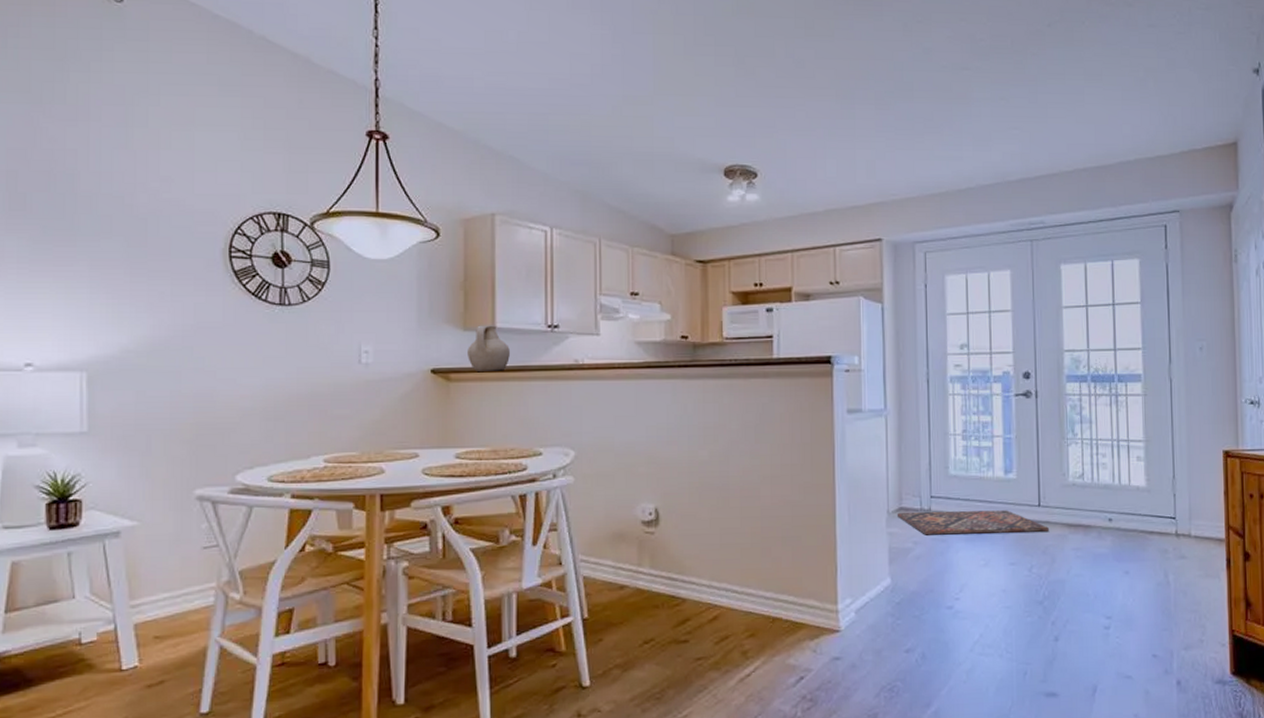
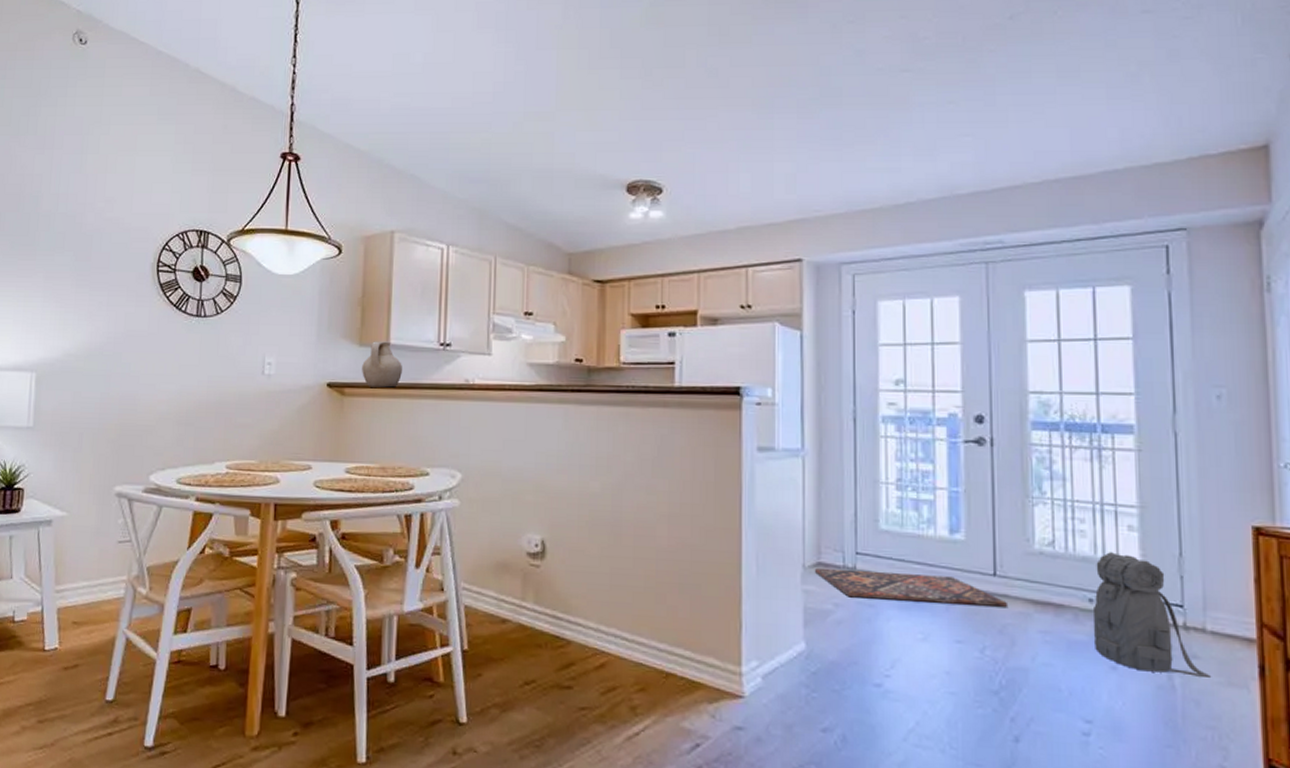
backpack: none [1111,479,1195,574] -> present [1092,552,1212,679]

